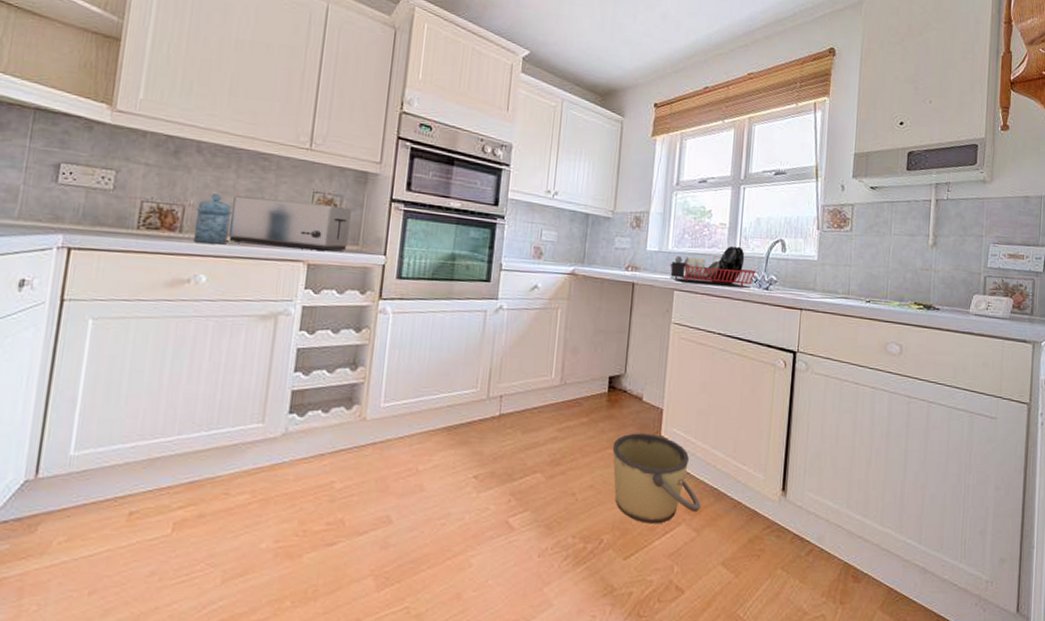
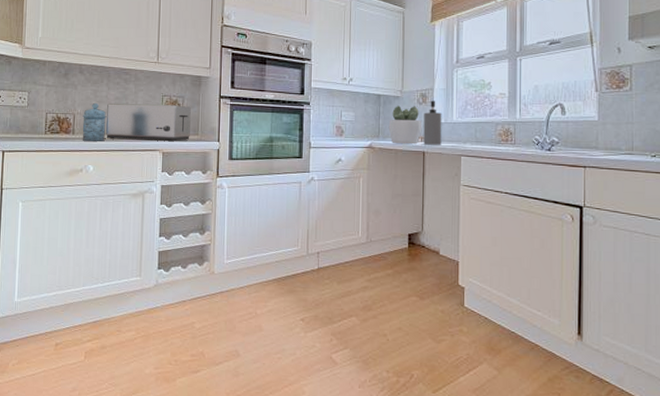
succulent plant: none [595,228,634,274] -> present [388,106,422,145]
bucket: present [612,433,701,524] -> none [416,282,500,363]
soap dispenser: none [633,225,657,277] -> present [422,100,442,145]
dish rack: present [670,245,756,288] -> none [455,113,537,150]

